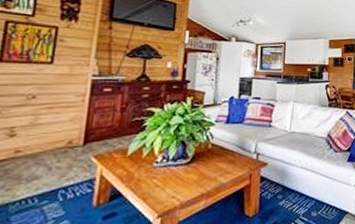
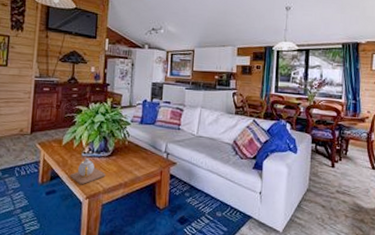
teapot: none [137,169,184,202] -> present [70,158,106,185]

